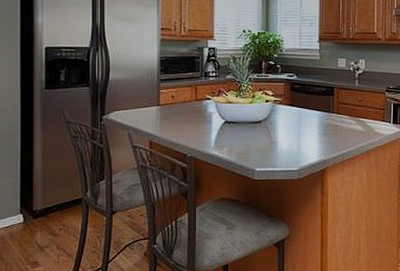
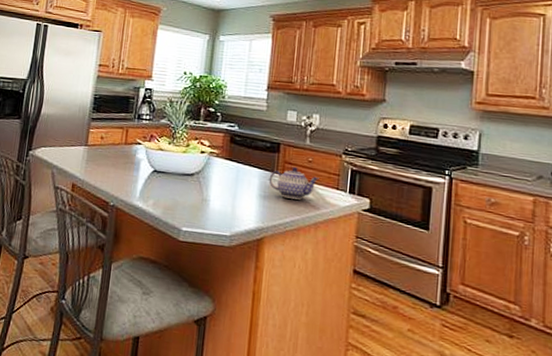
teapot: none [327,106,368,133] -> present [269,167,319,200]

